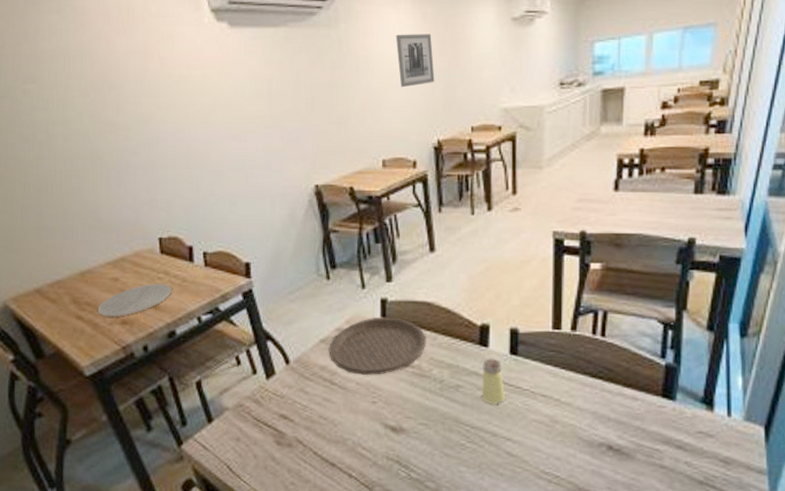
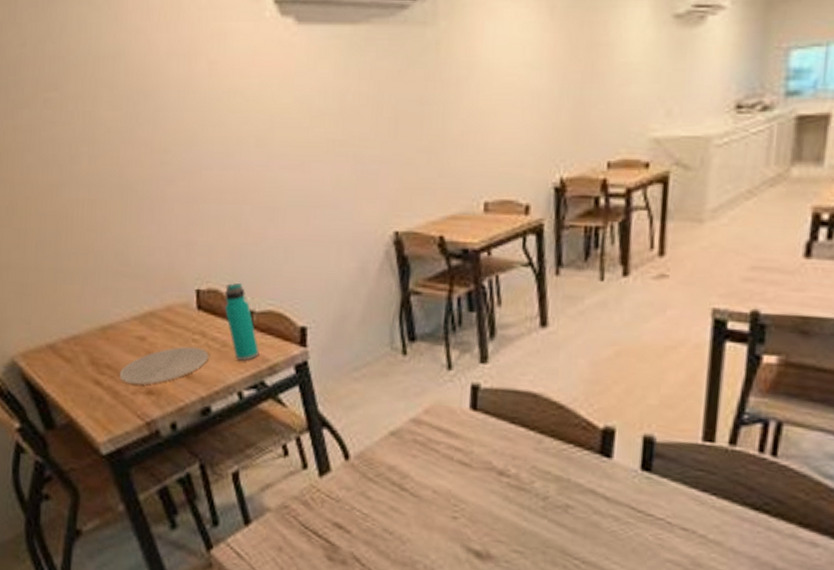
water bottle: none [183,230,213,292] -> present [224,282,259,361]
plate: present [329,317,426,375] -> none [400,408,529,483]
wall art: present [395,34,435,88] -> none [511,35,562,107]
saltshaker: present [481,358,505,404] -> none [598,473,631,534]

